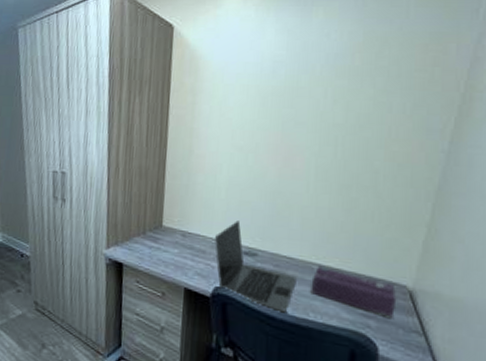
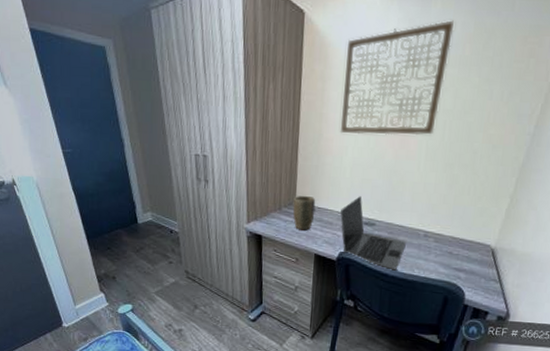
plant pot: none [158,218,186,259] -> present [292,195,316,231]
wall art: none [213,30,340,153] -> present [340,20,454,136]
tissue box: present [310,265,397,318] -> none [416,231,482,270]

